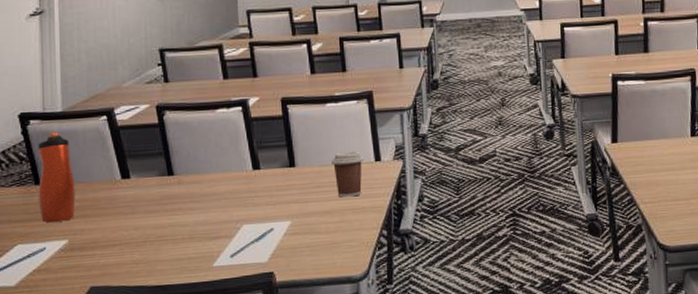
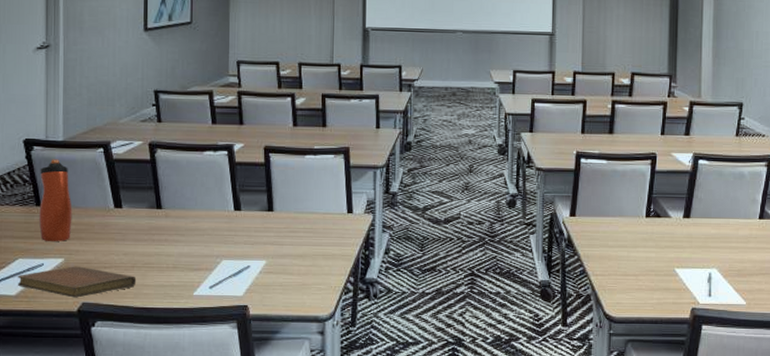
notebook: none [16,246,150,283] -> present [17,266,137,298]
coffee cup: present [332,151,365,198] -> none [307,202,338,244]

